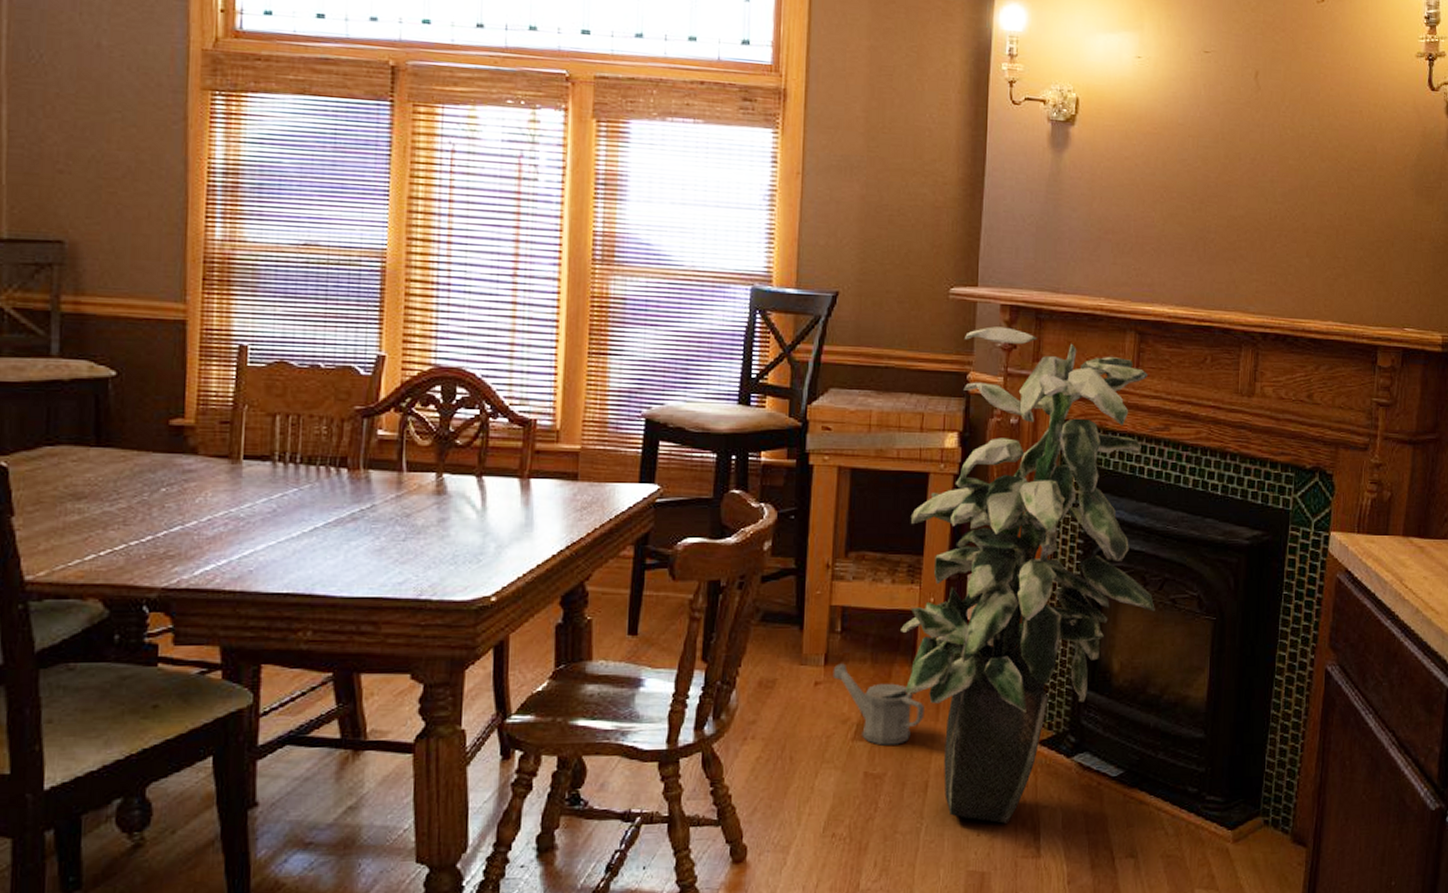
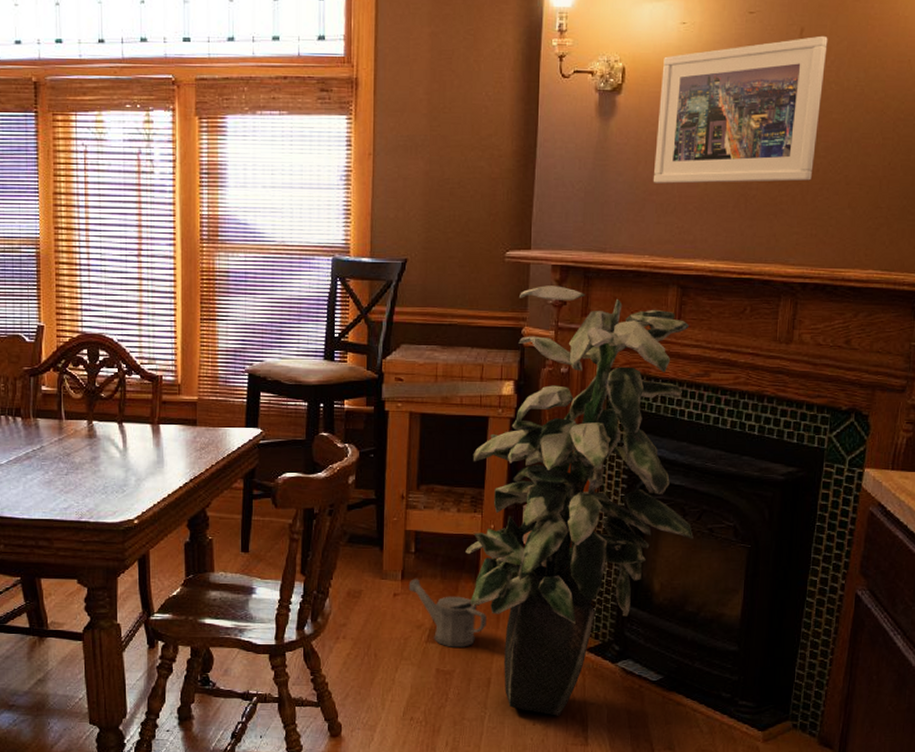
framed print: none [1108,80,1282,227] -> present [653,35,828,184]

